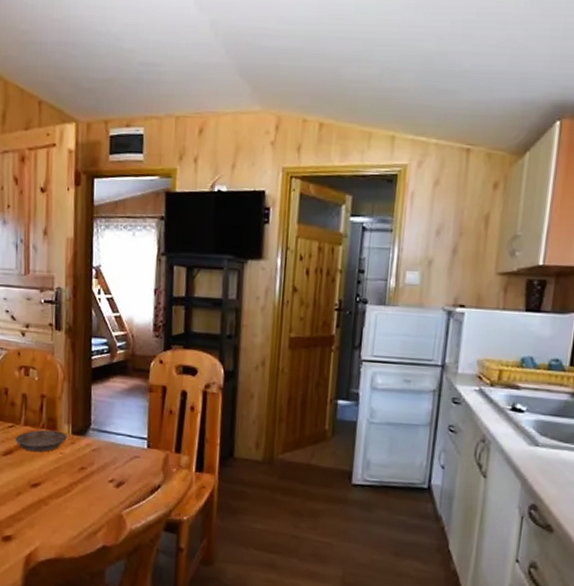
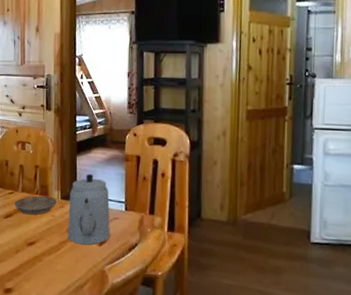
teapot: none [79,406,130,487] -> present [67,174,110,245]

